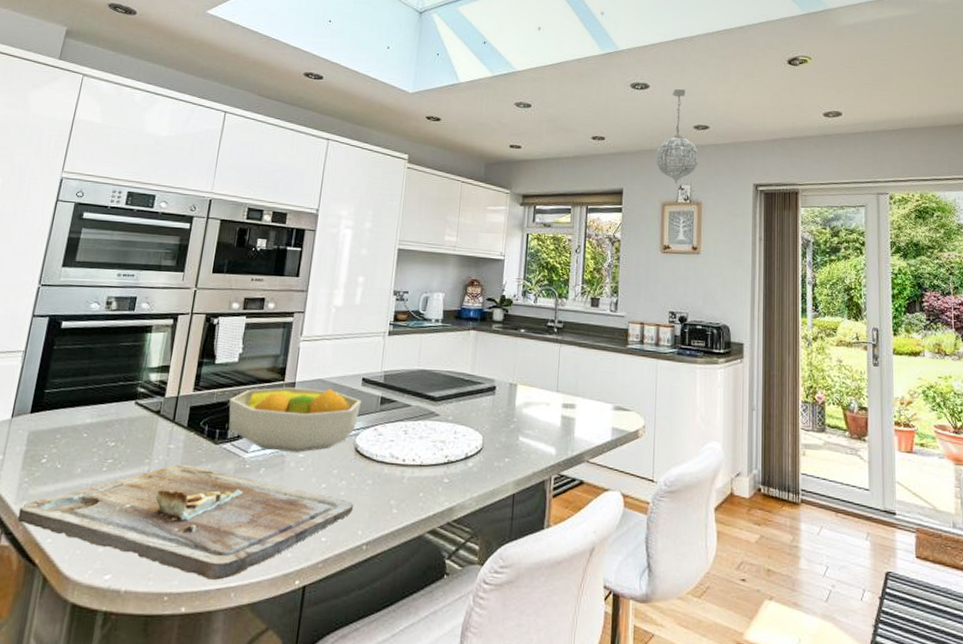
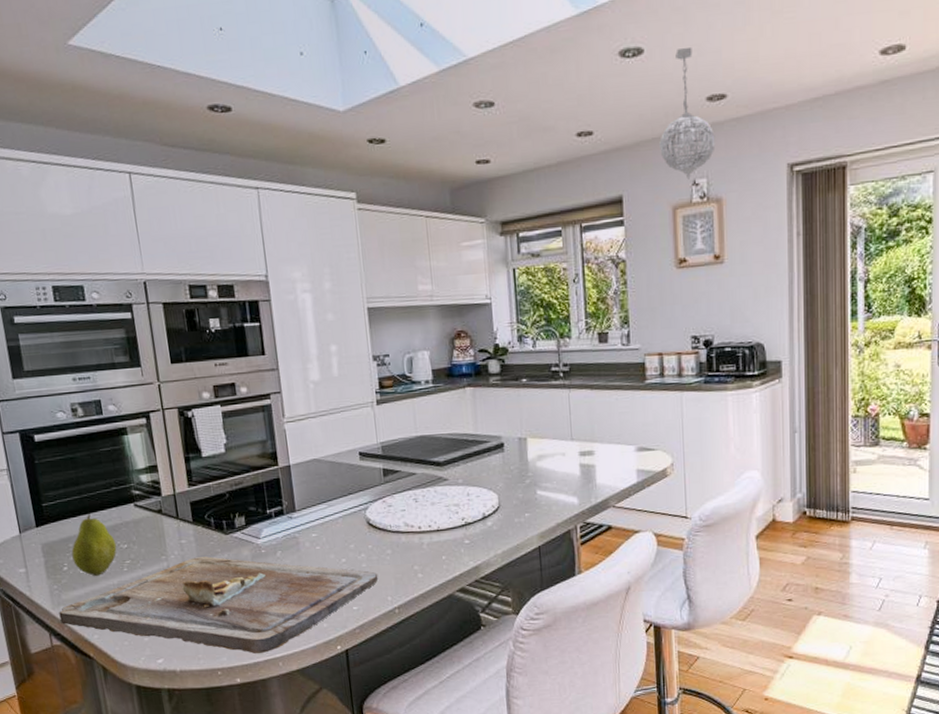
fruit: none [54,405,105,473] -> present [71,513,117,576]
fruit bowl: present [228,387,362,452] -> none [227,467,364,534]

